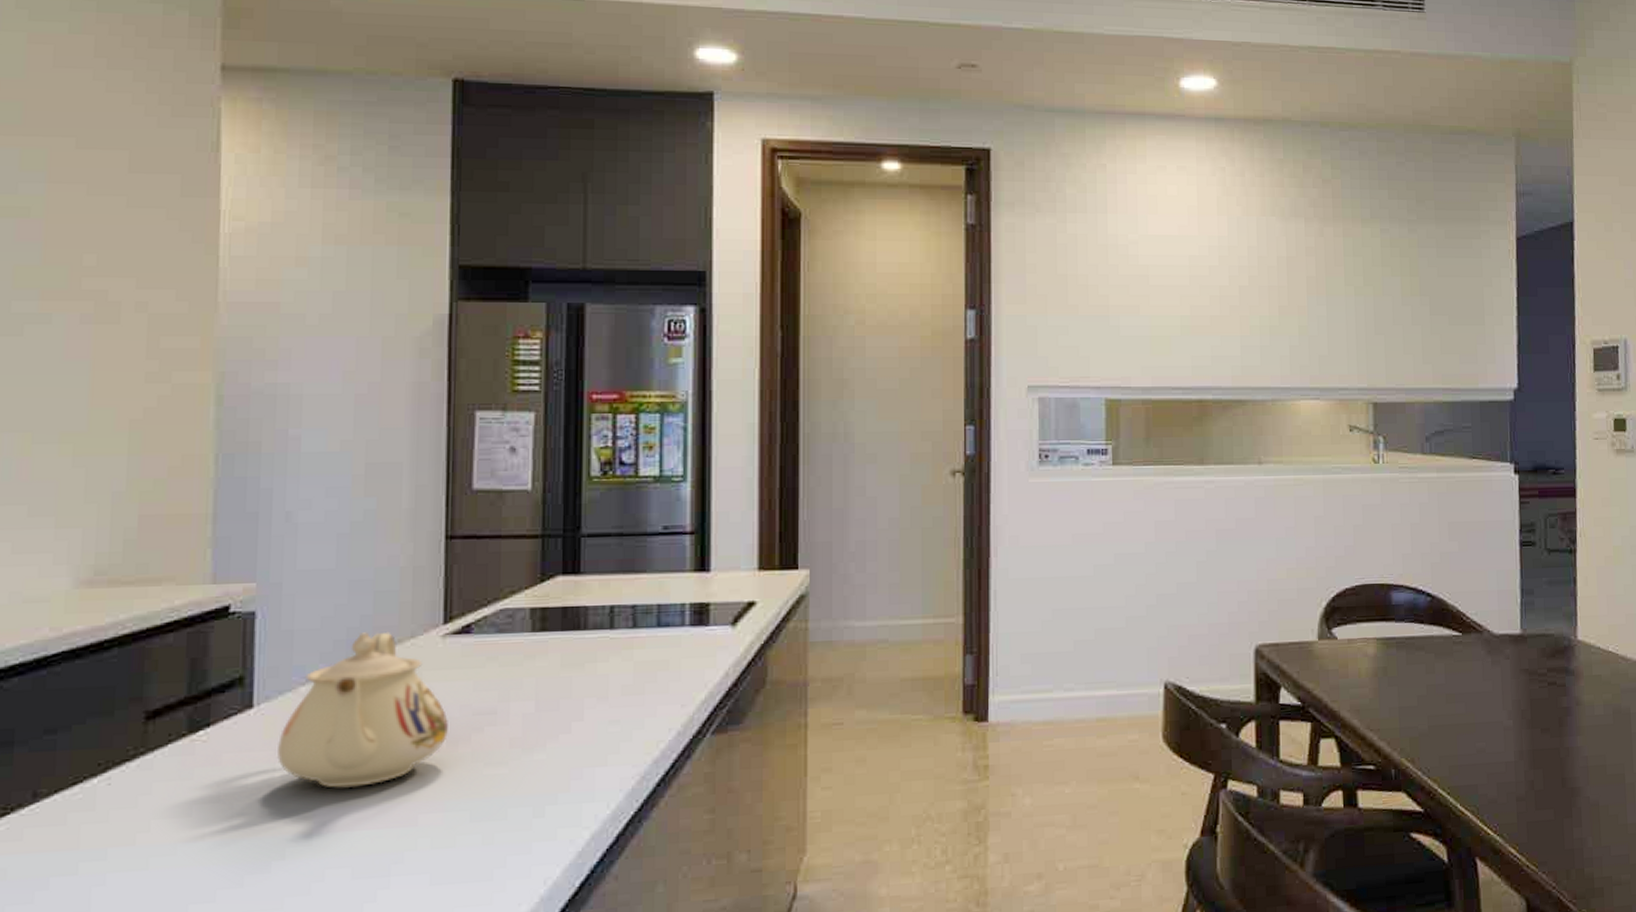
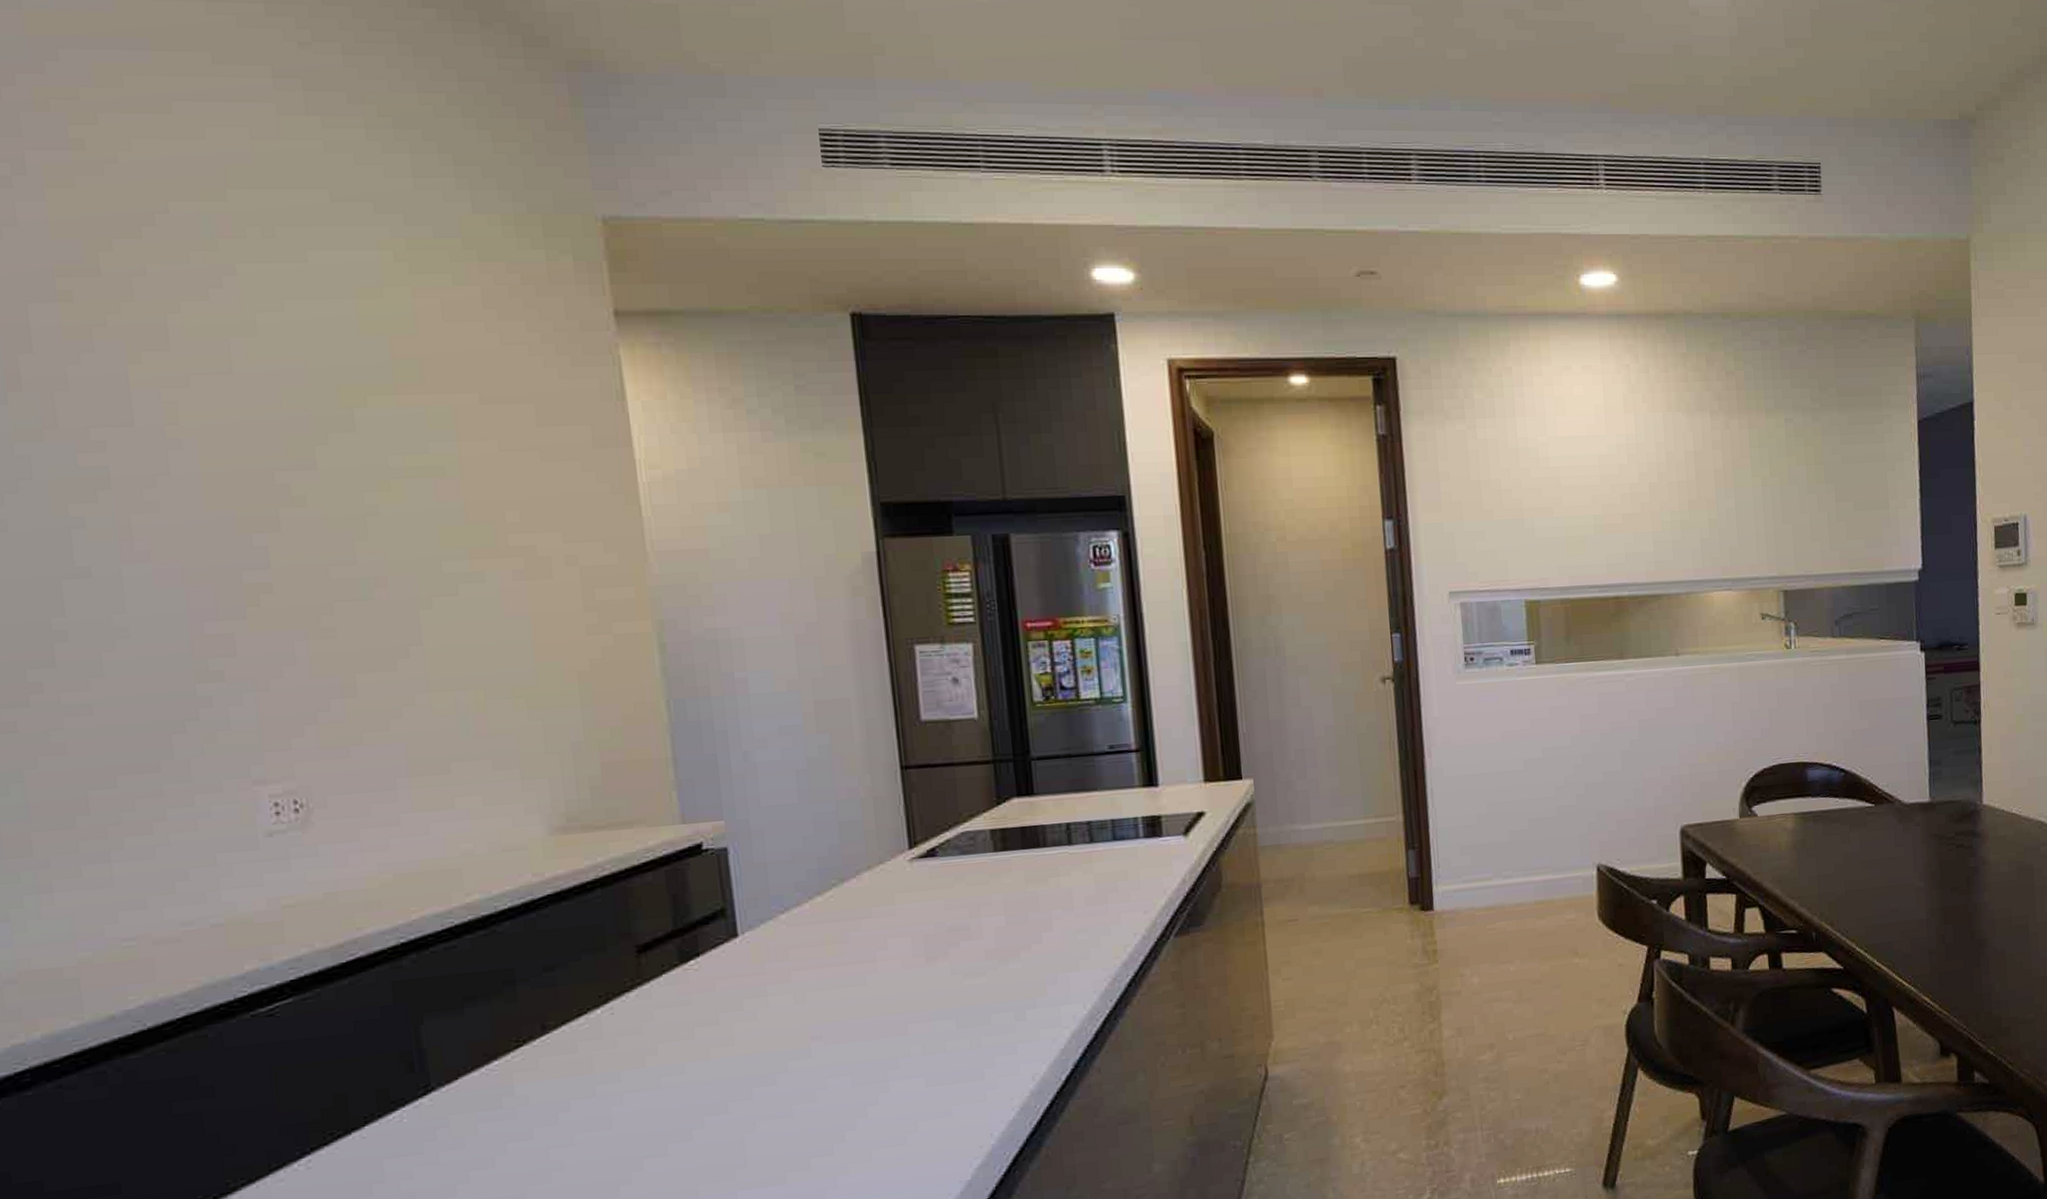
teapot: present [277,631,448,788] -> none [766,859,926,1006]

